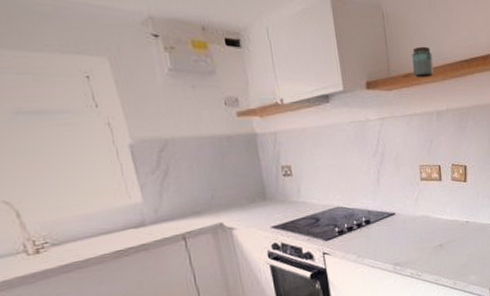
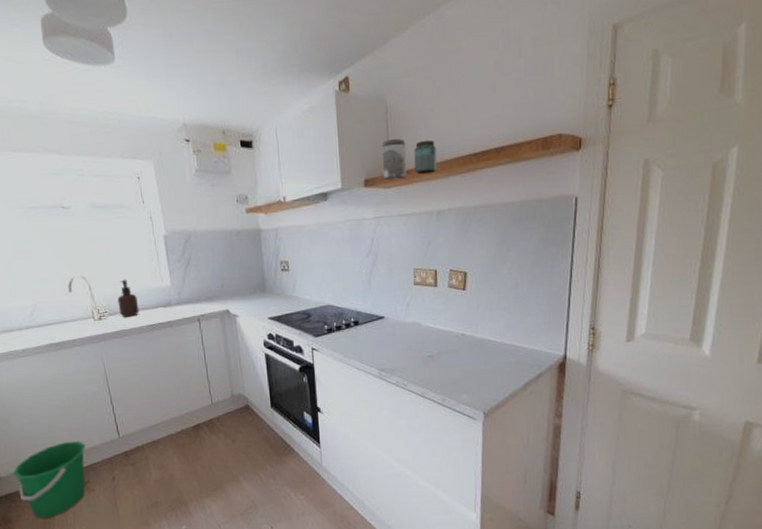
soap dispenser: none [64,200,99,246] -> present [117,280,139,317]
jar: none [381,44,407,83] -> present [381,139,407,181]

